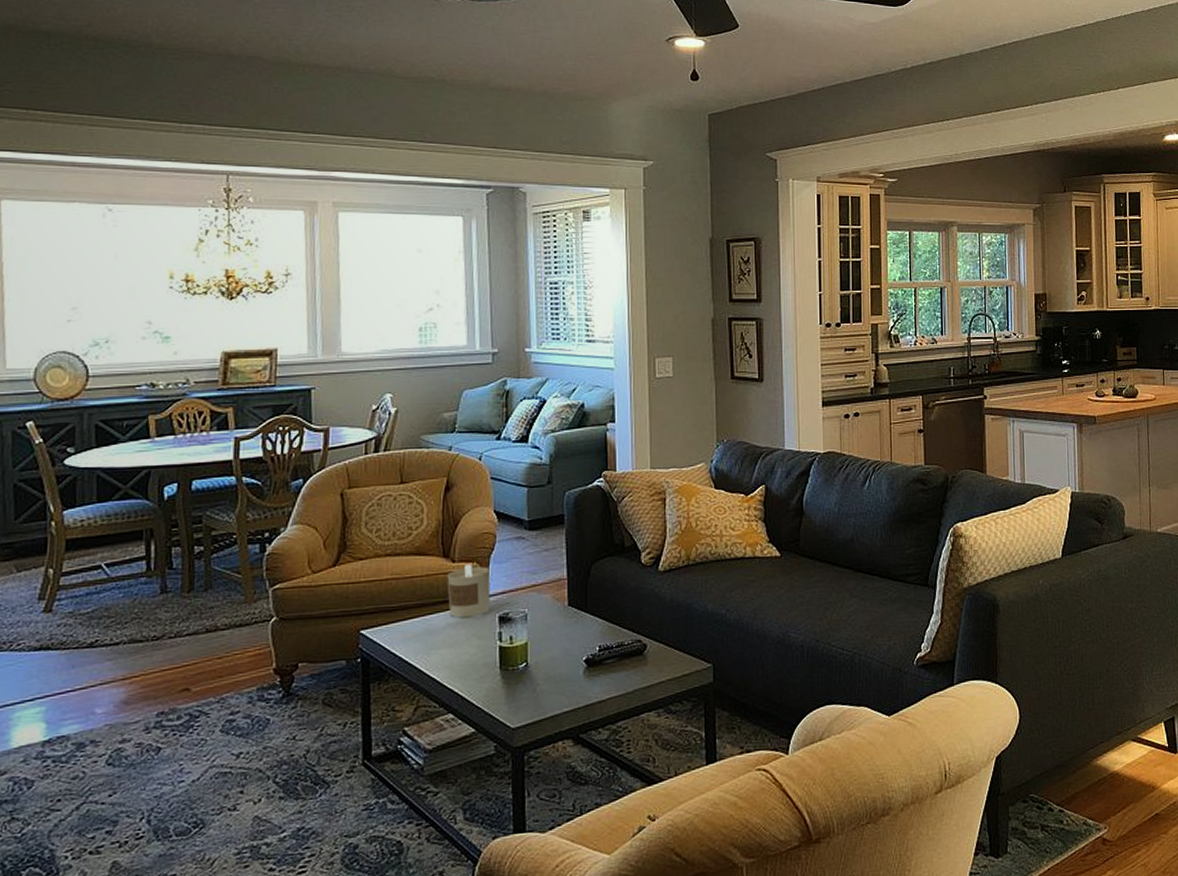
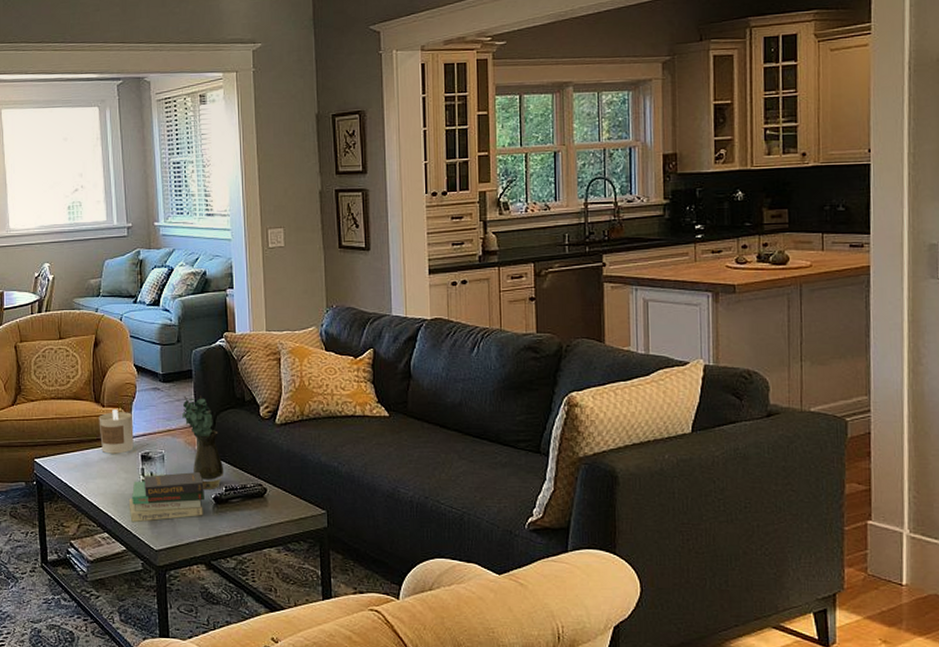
books: none [481,632,574,697] -> present [128,472,204,522]
vase: none [551,543,599,651] -> present [182,395,224,489]

